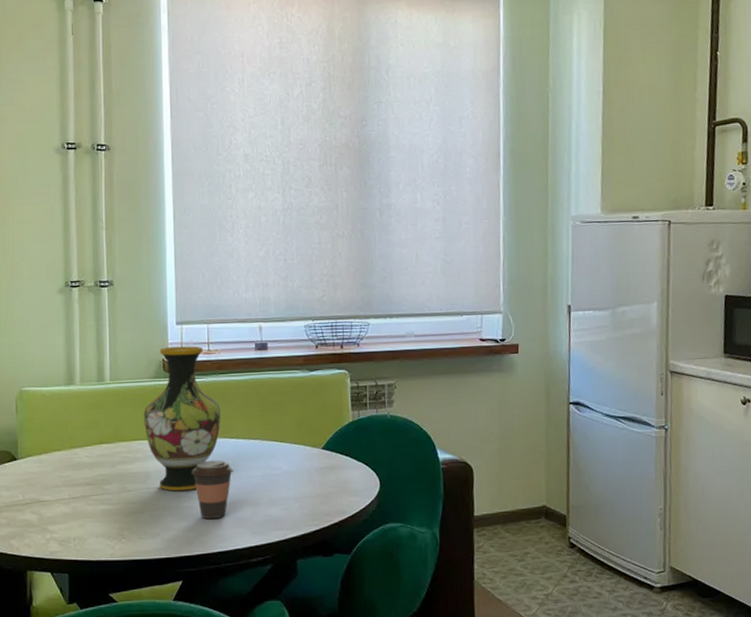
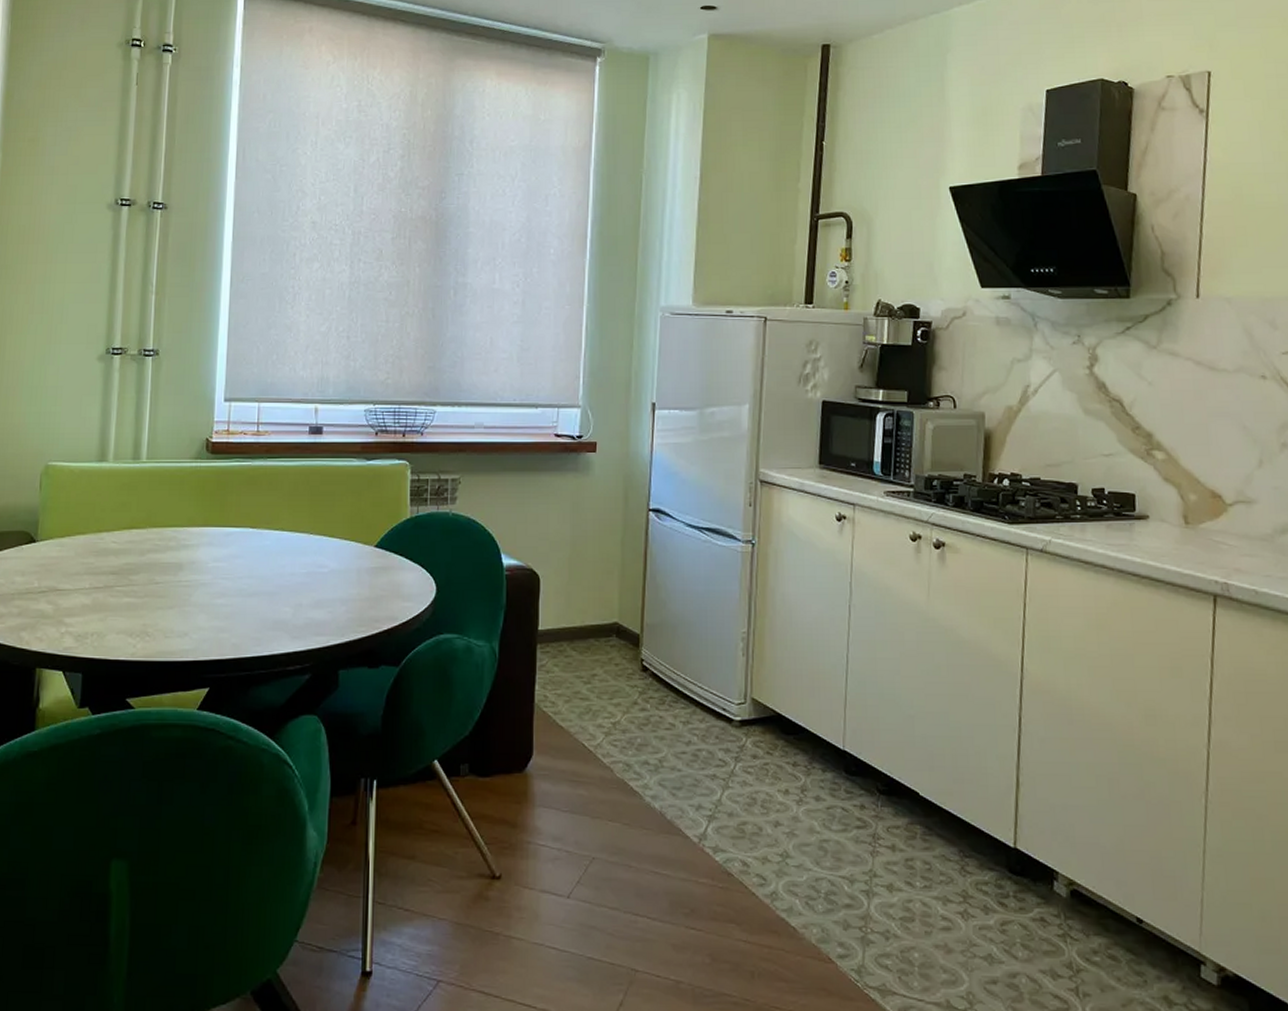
vase: present [144,346,221,491] -> none [180,425,266,586]
coffee cup: present [191,460,234,520] -> none [228,553,276,620]

